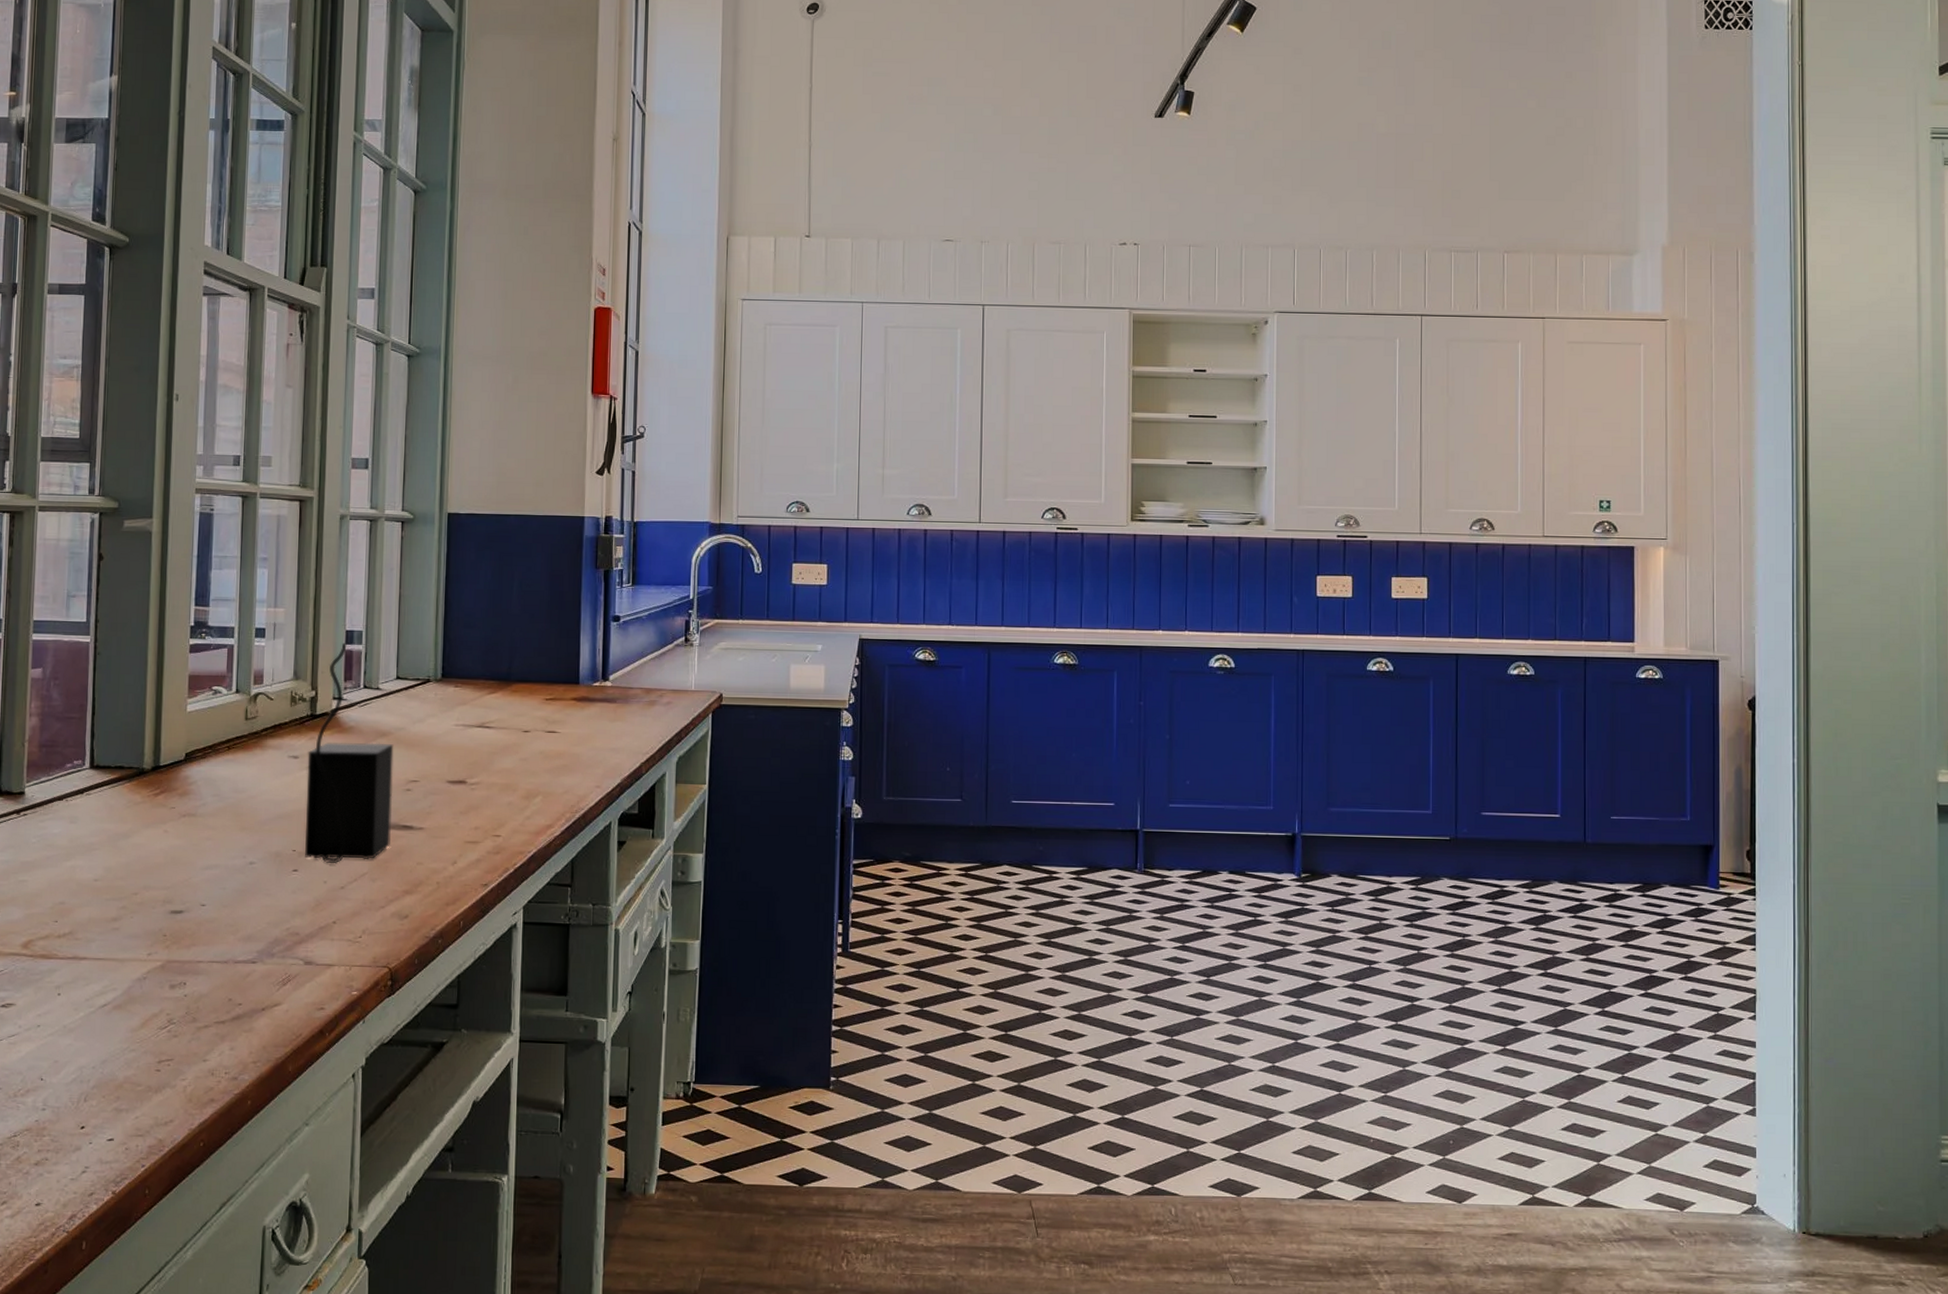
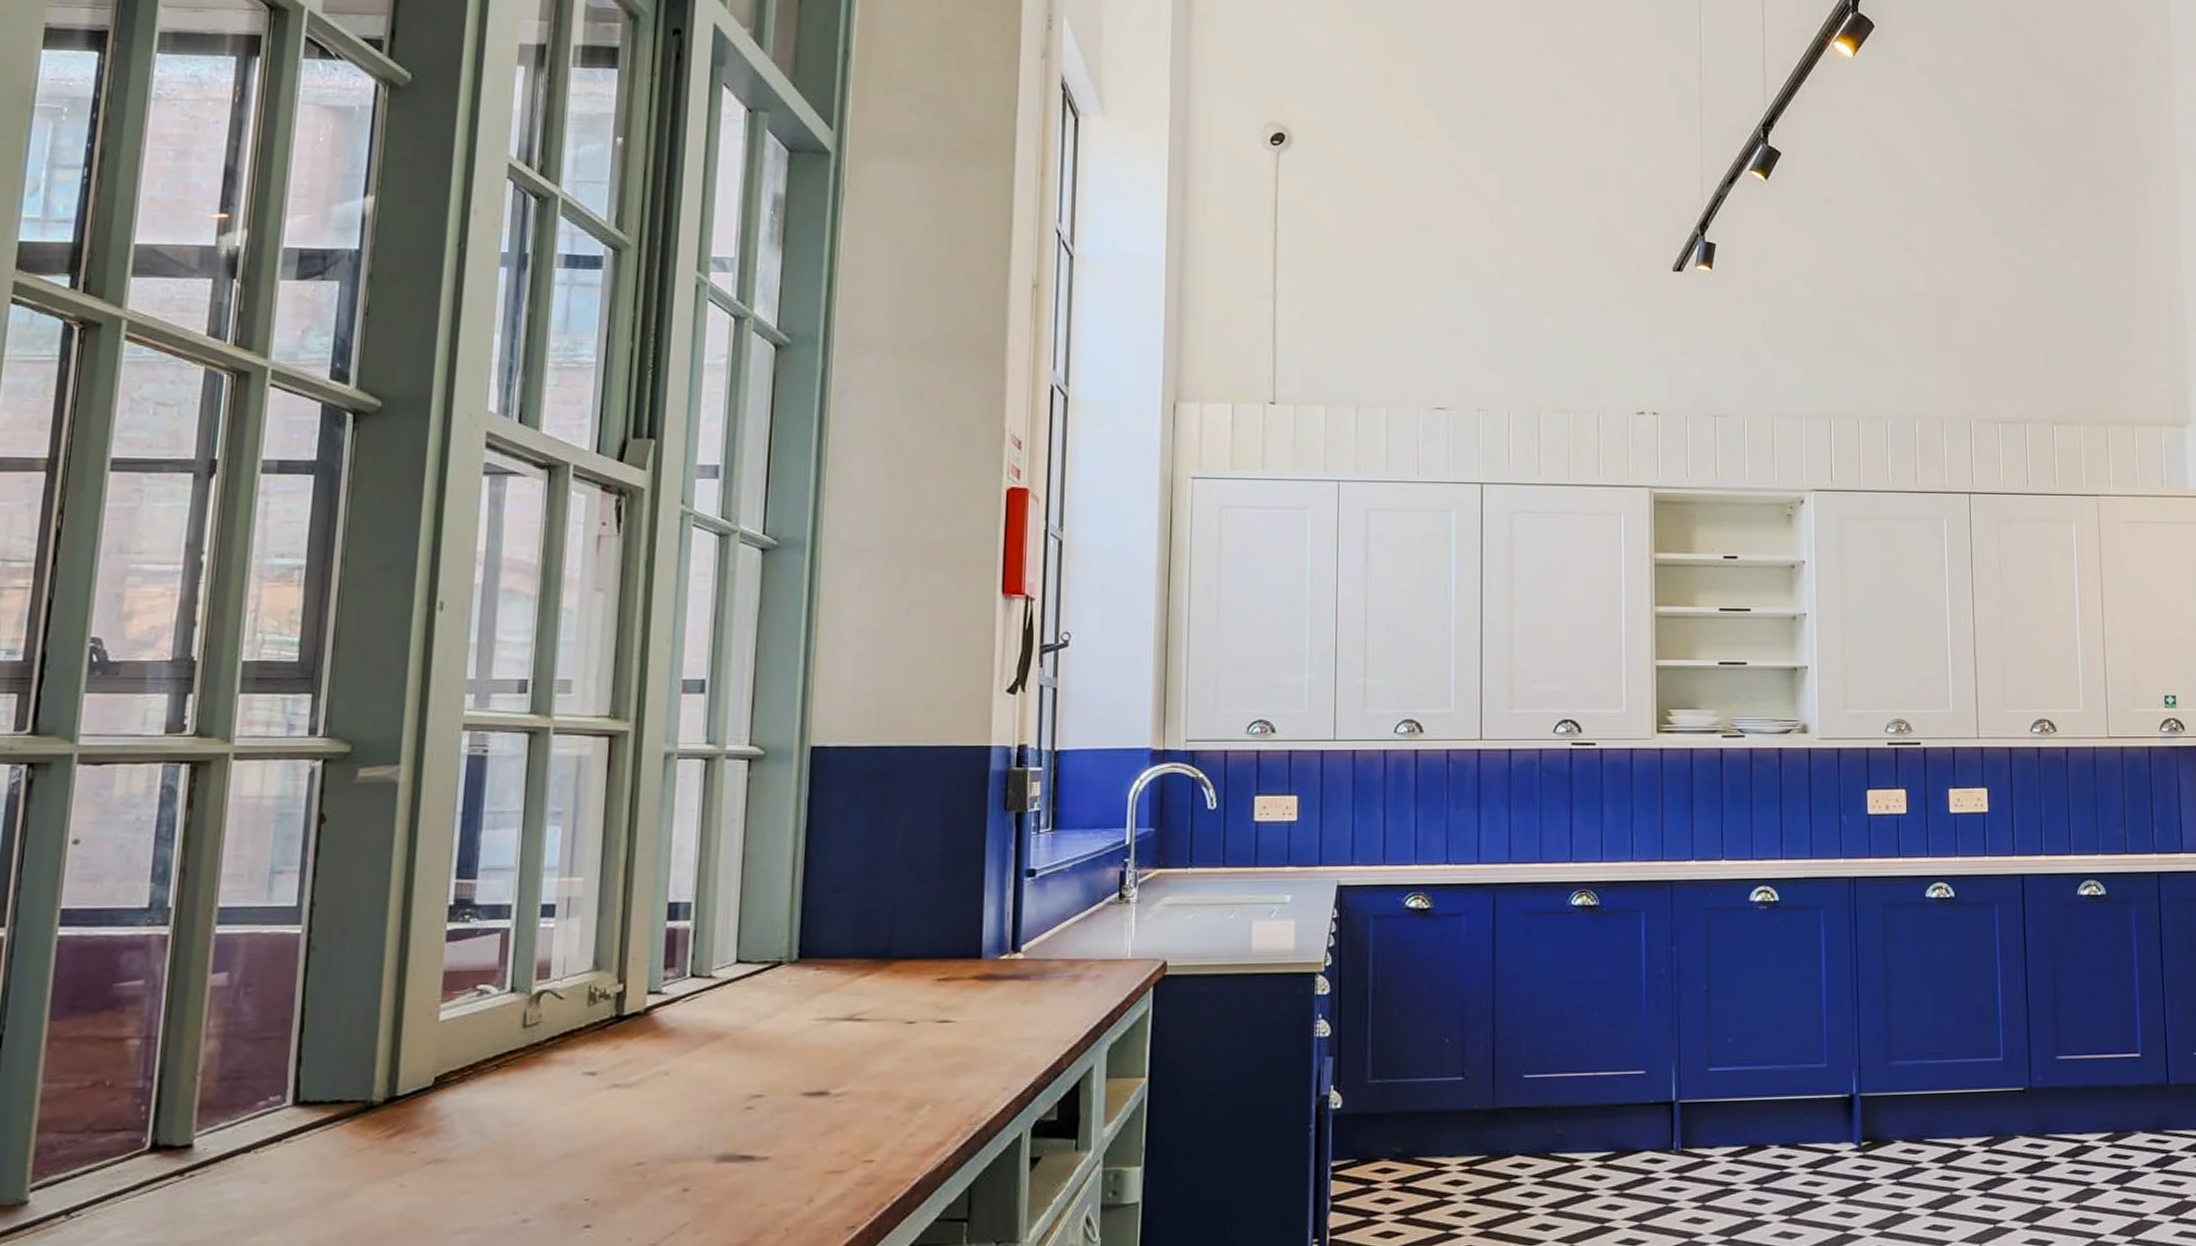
speaker: present [305,642,394,864] -> none [602,918,731,1214]

